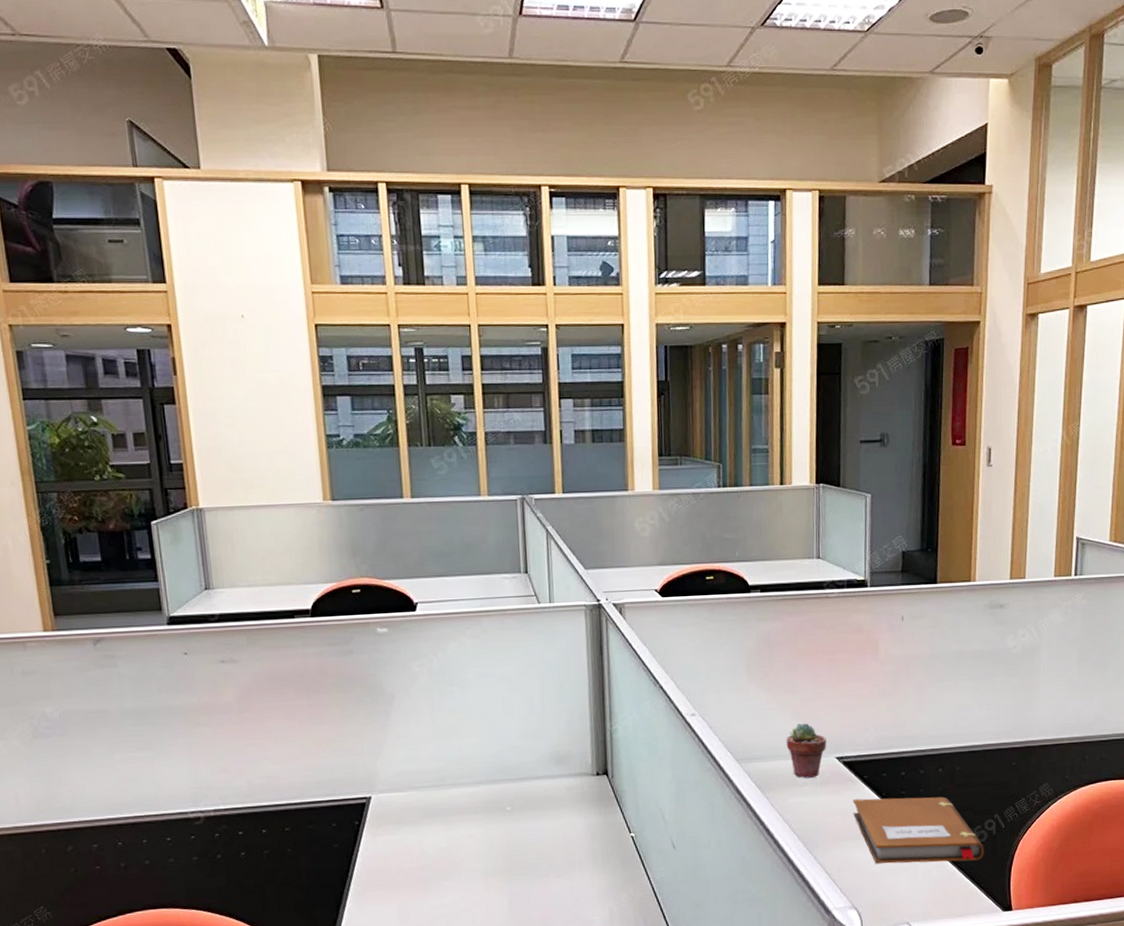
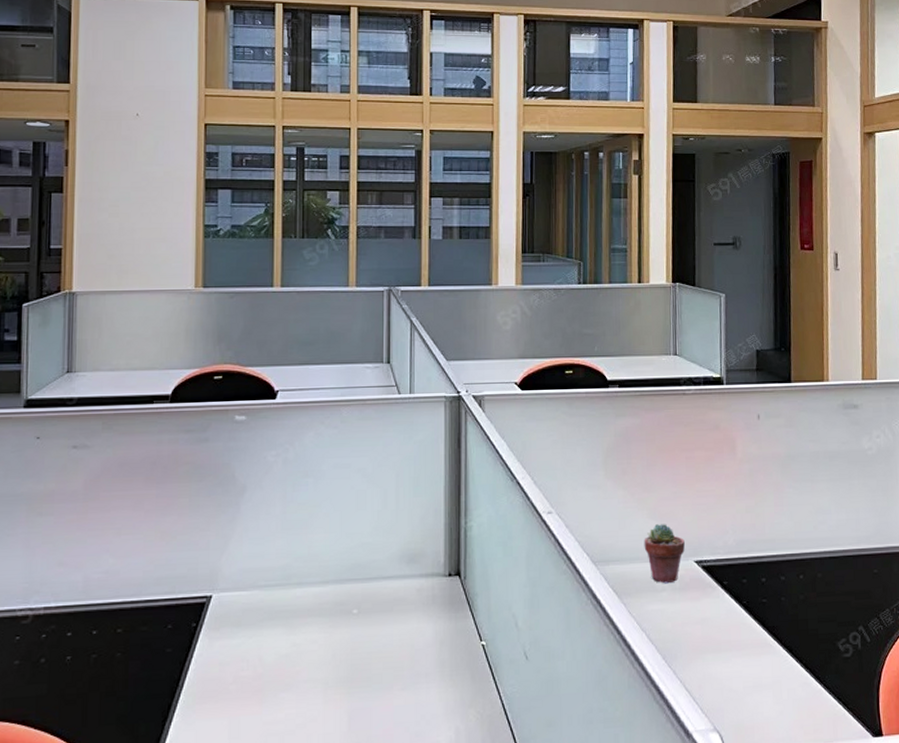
notebook: present [853,796,984,864] -> none [713,606,850,680]

